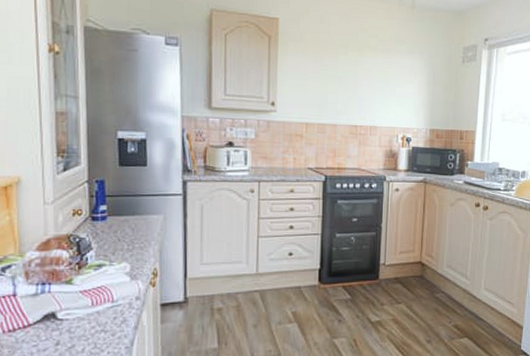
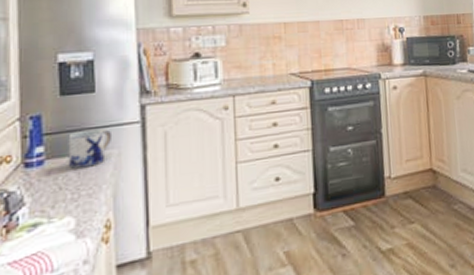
mug: none [125,196,160,226] -> present [68,129,113,169]

